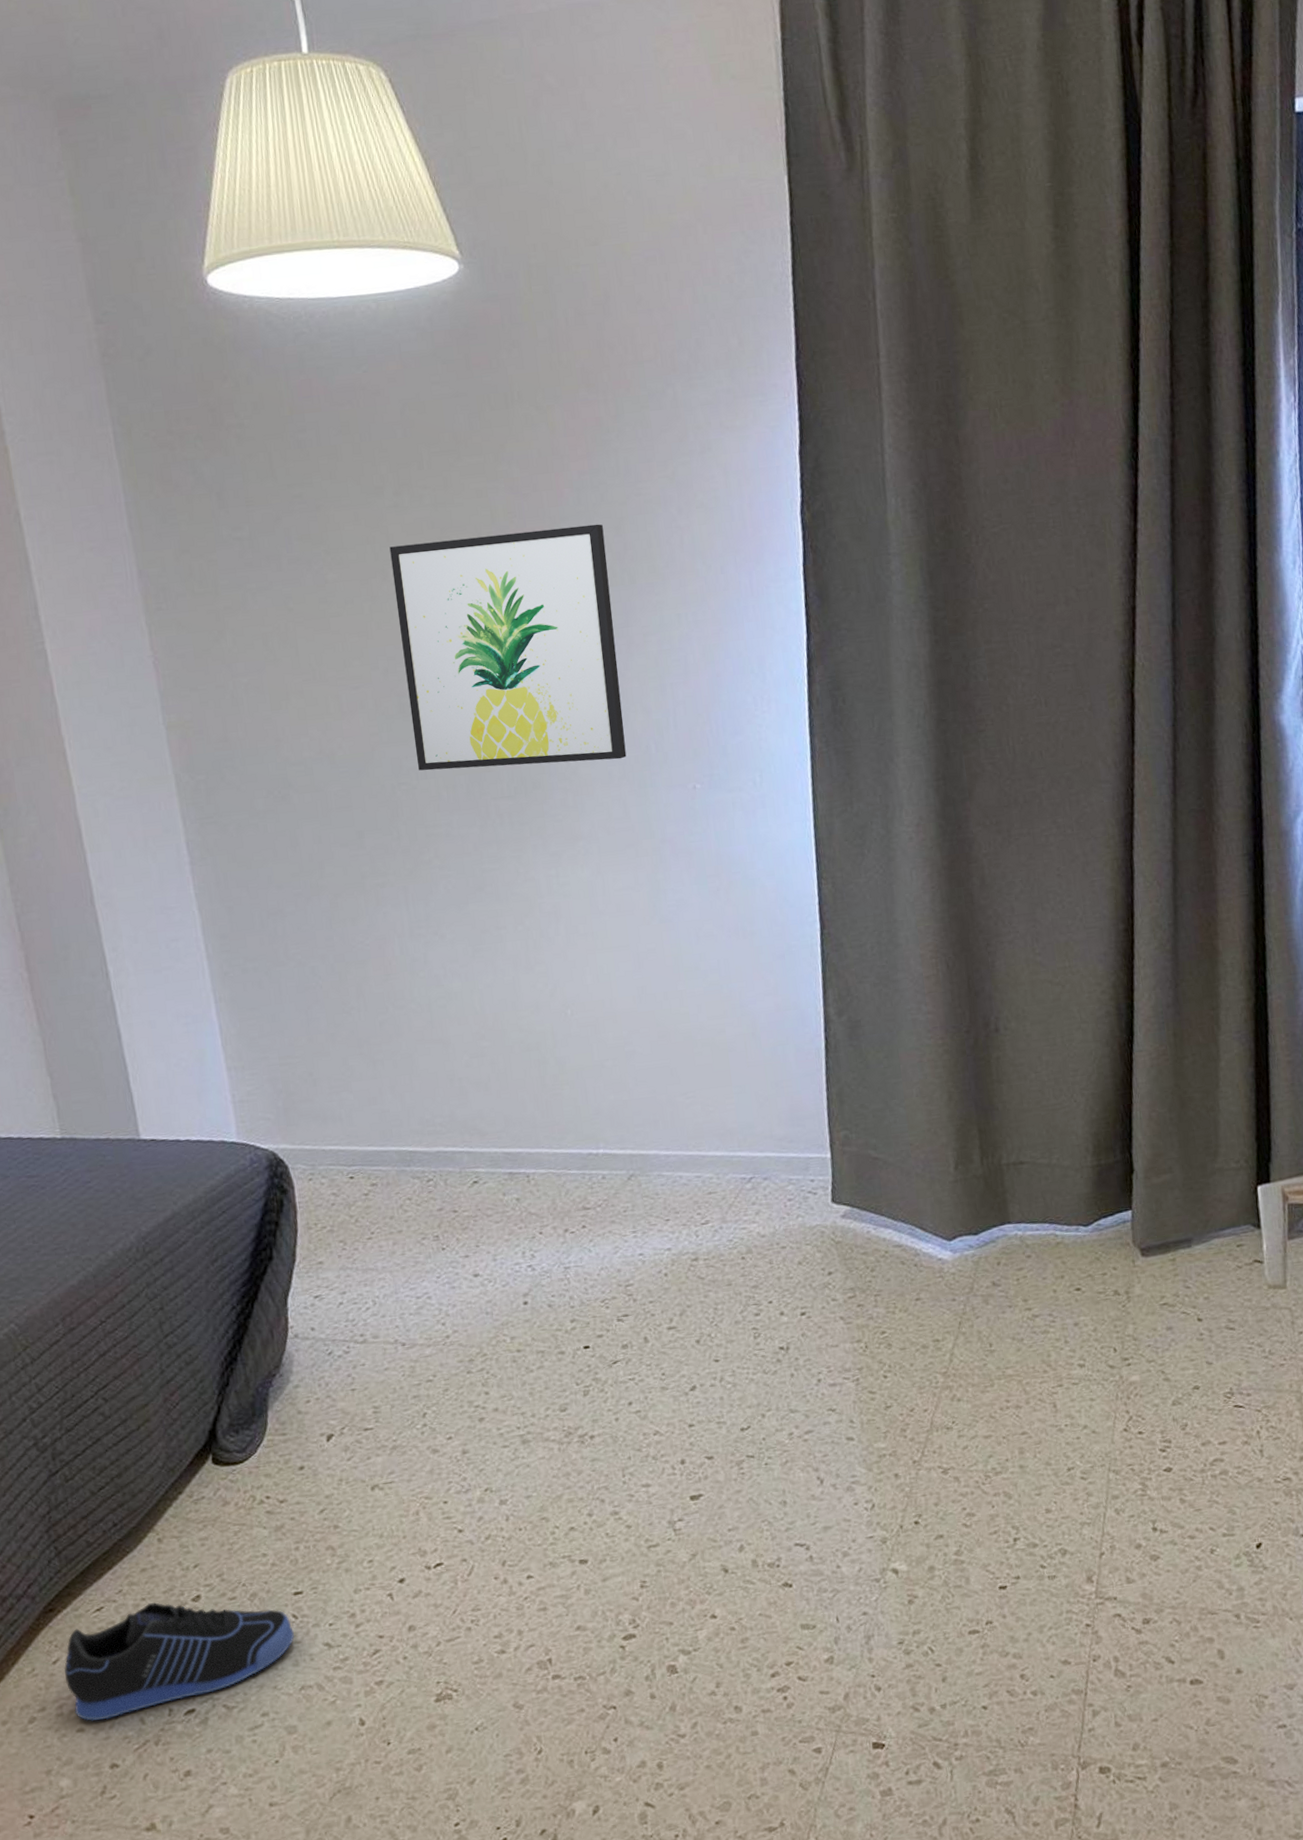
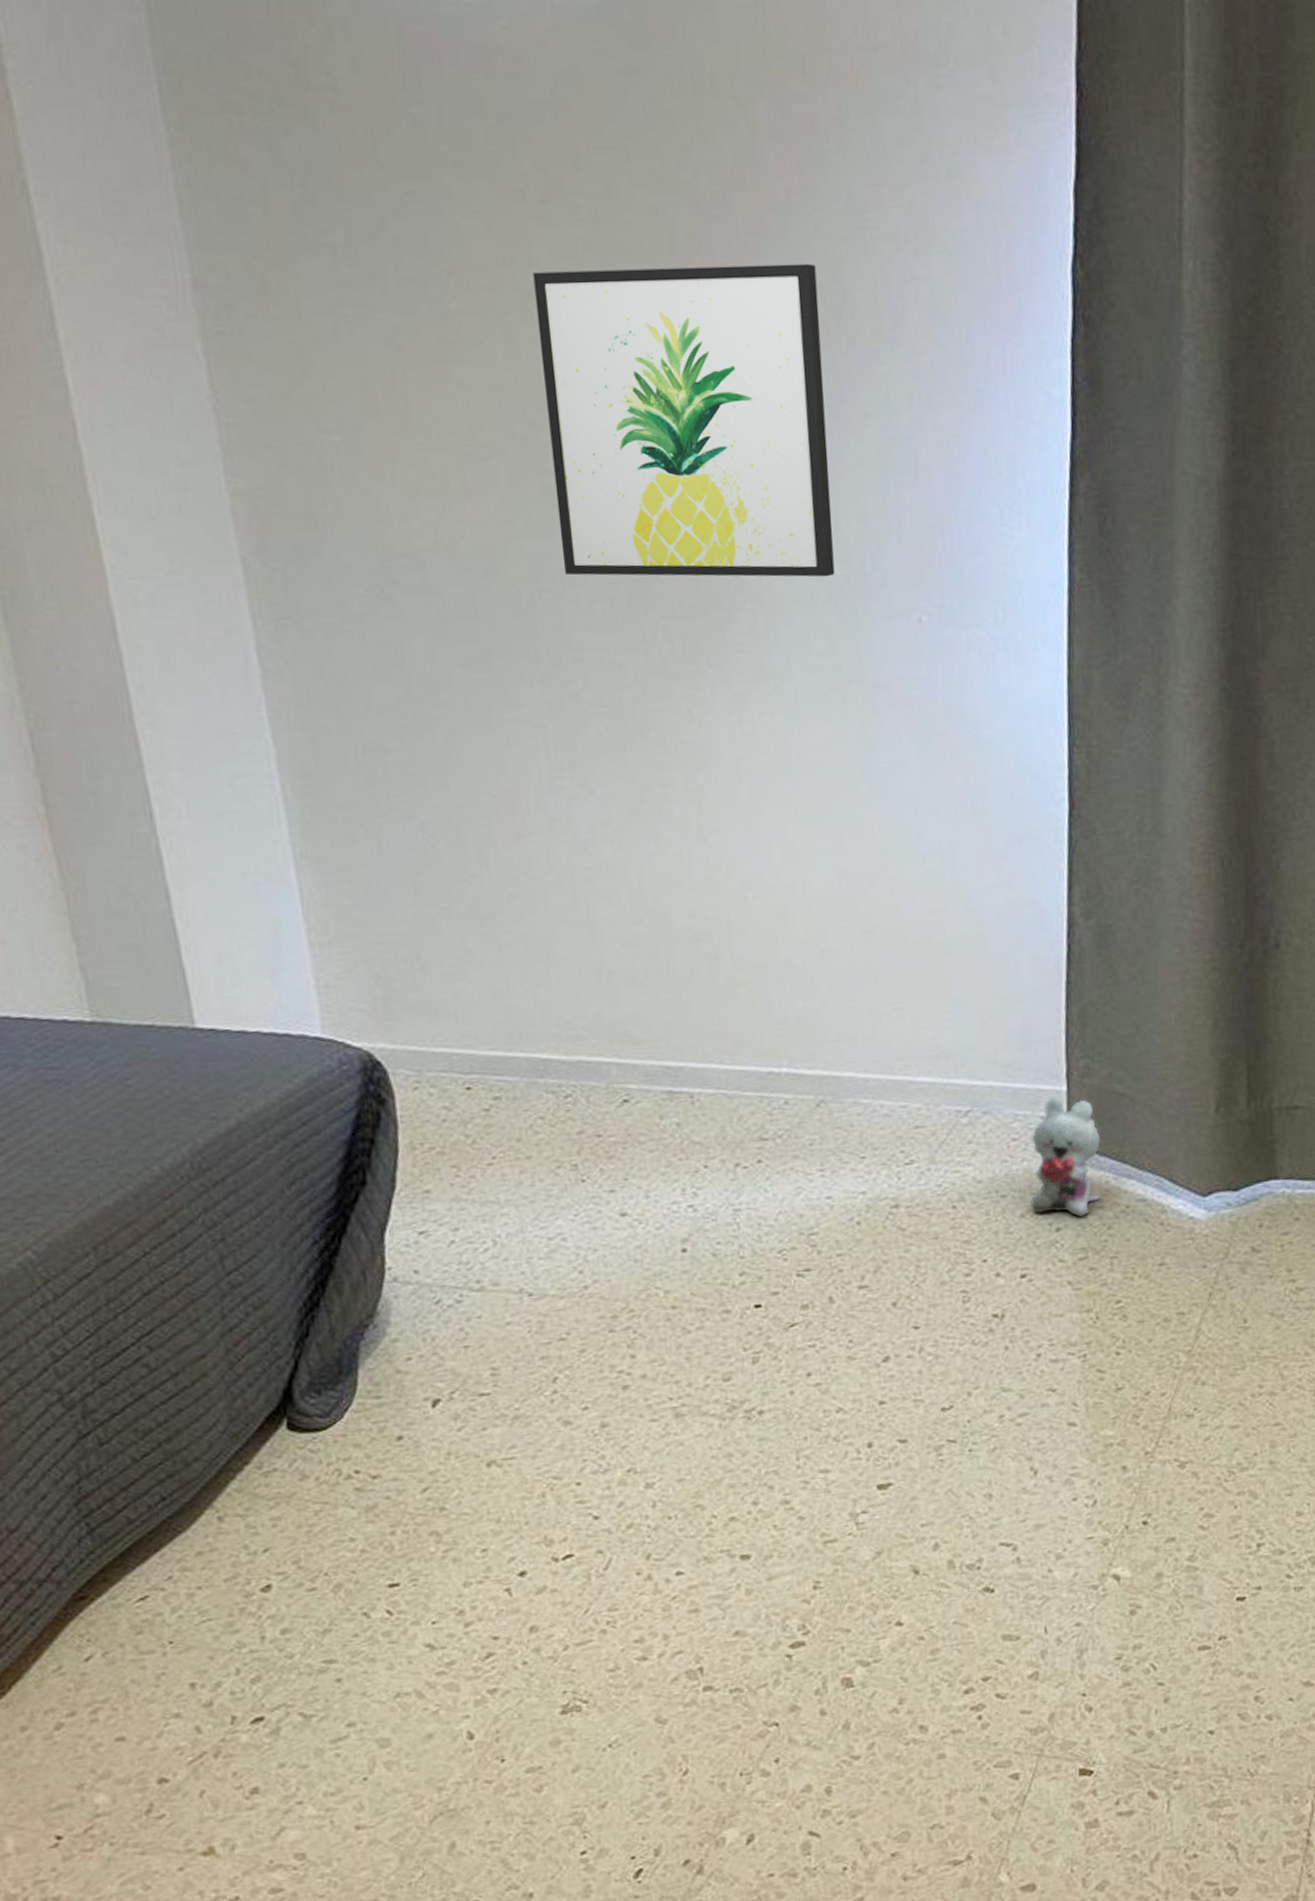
sneaker: present [64,1602,294,1721] -> none [99,1592,388,1728]
plush toy: none [804,1163,863,1263] -> present [1031,1096,1101,1218]

